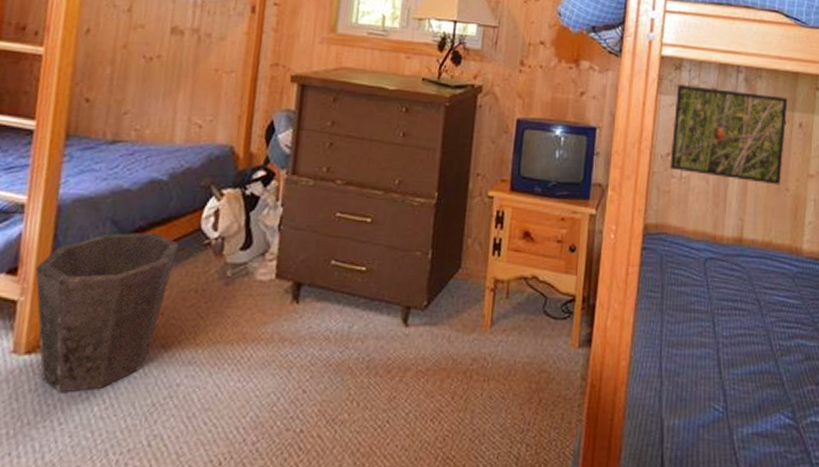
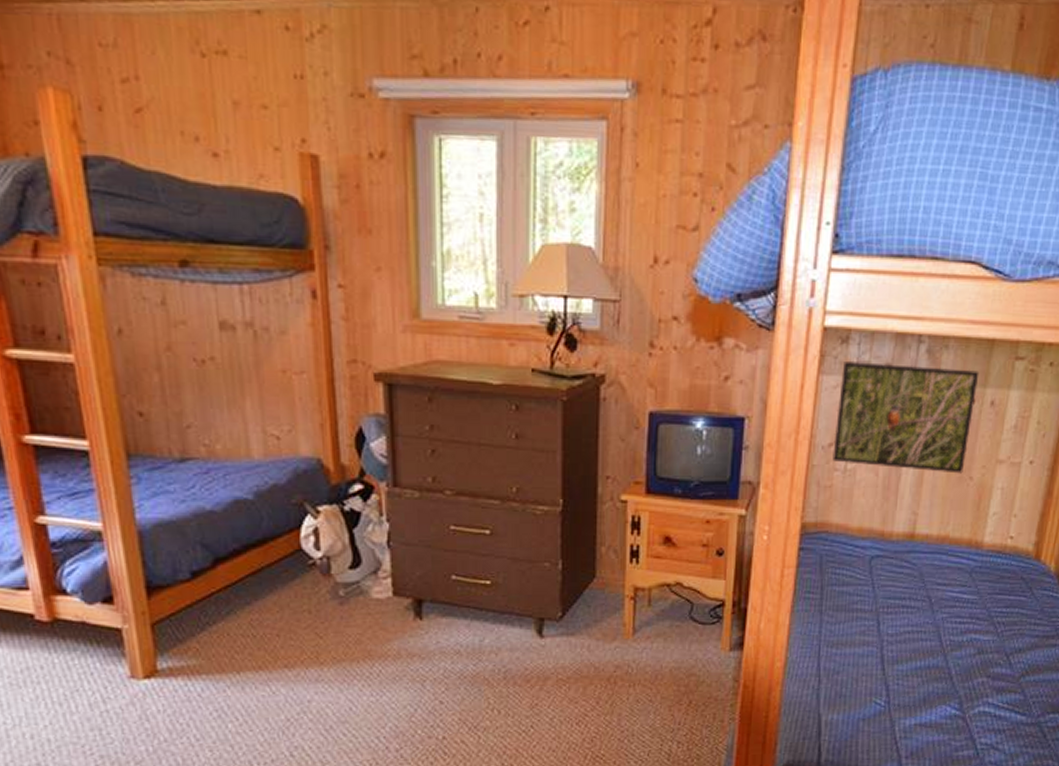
waste bin: present [36,232,179,393] -> none [133,554,281,713]

